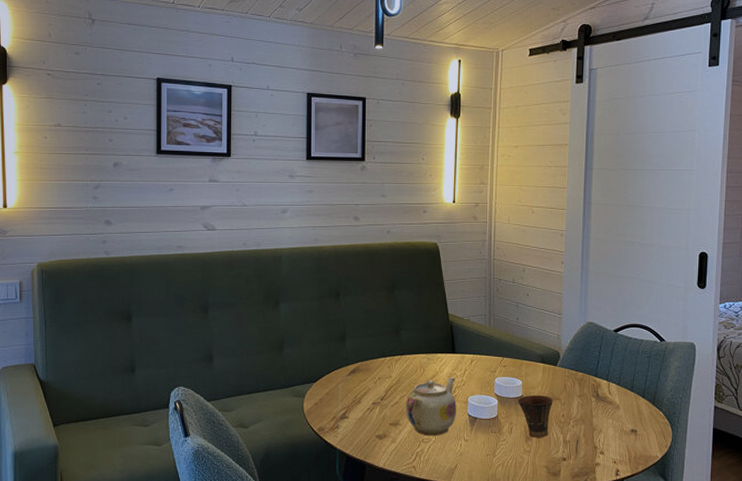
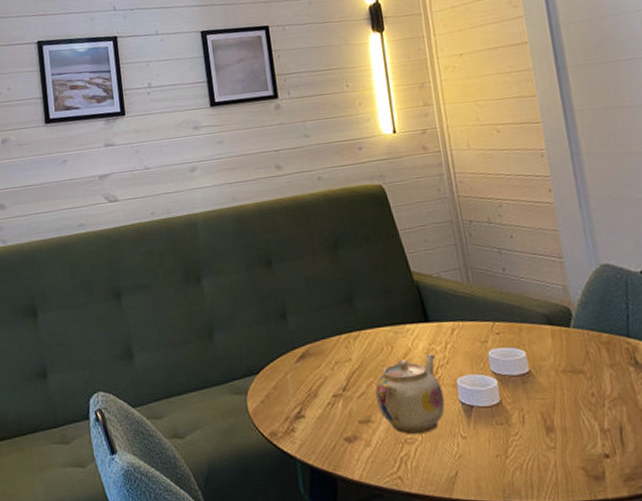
cup: present [517,395,553,438] -> none [524,368,577,428]

